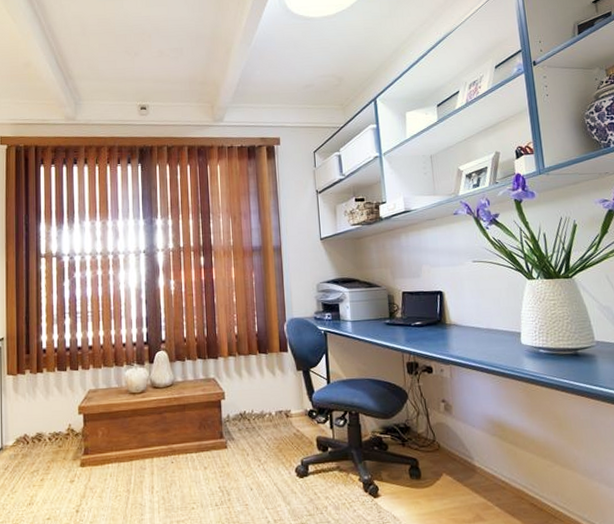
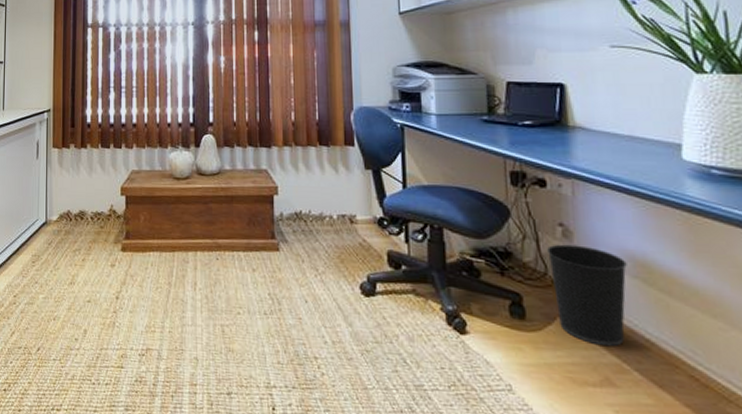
wastebasket: none [434,415,489,491] -> present [547,244,627,347]

